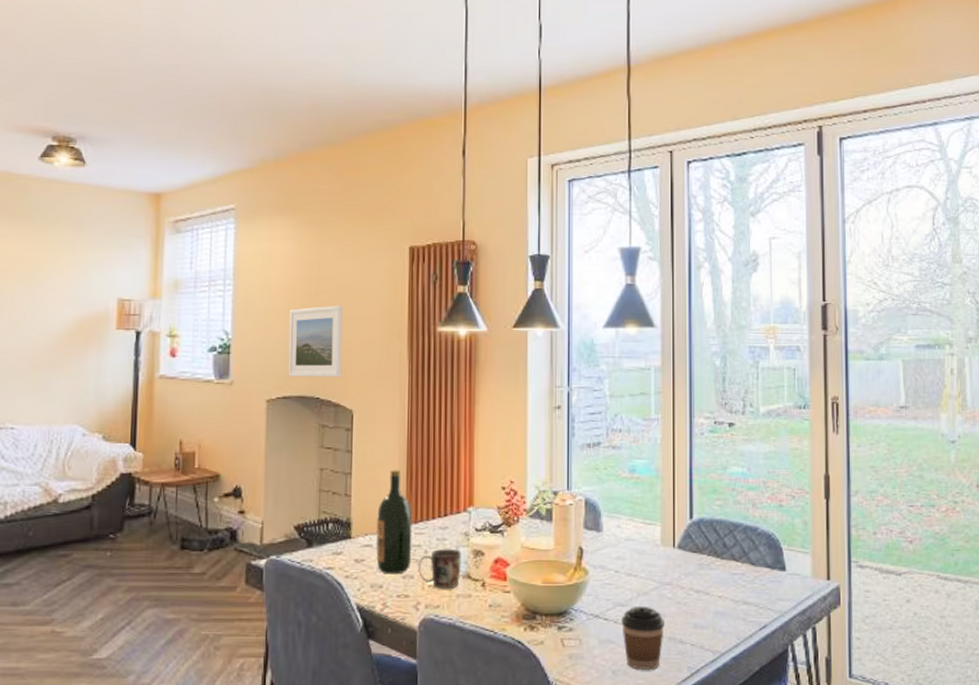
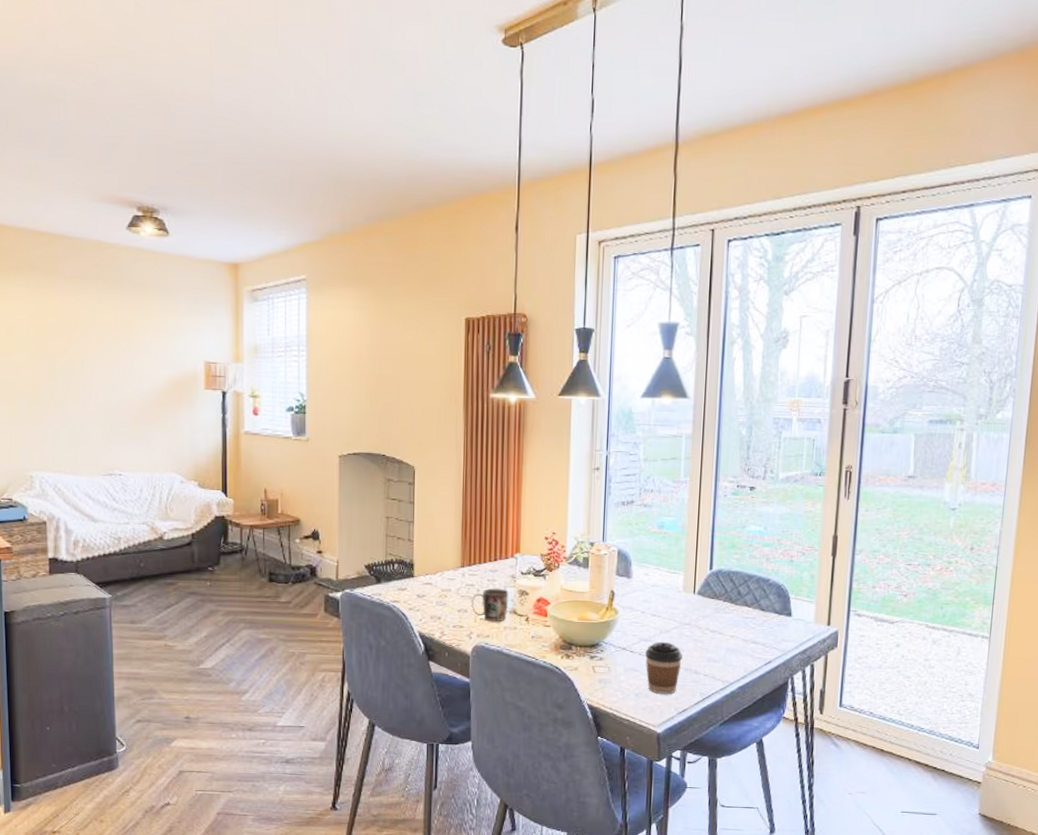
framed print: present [288,305,343,377] -> none [357,371,405,437]
wine bottle: present [376,470,413,574] -> none [435,520,467,608]

